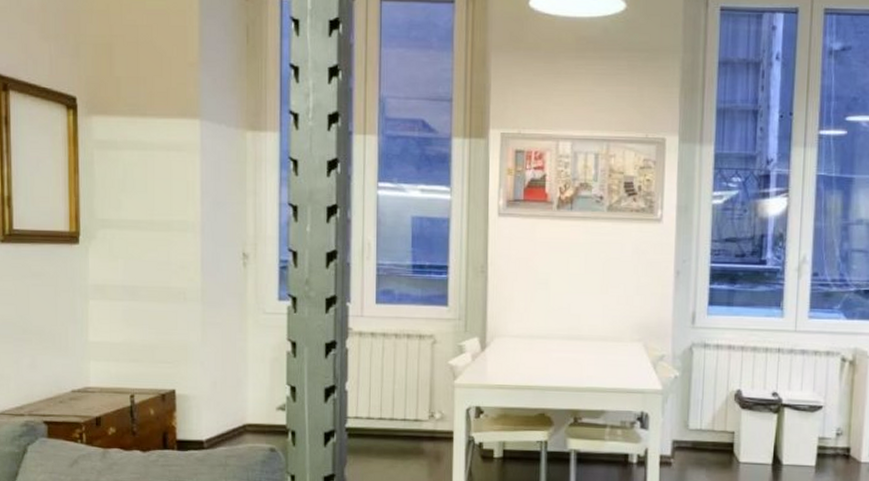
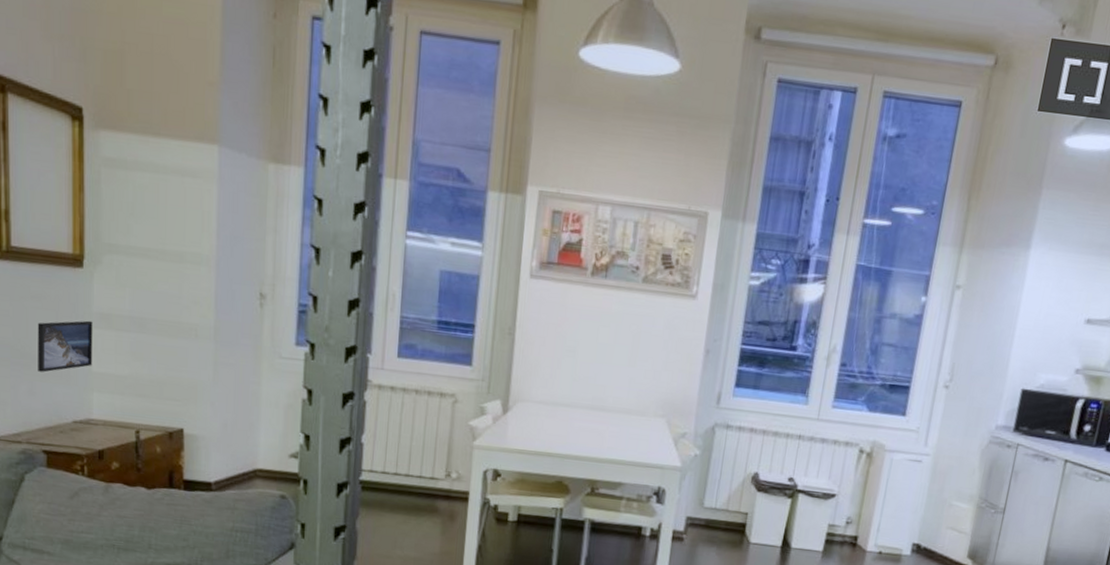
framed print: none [38,293,89,346] -> present [37,320,93,373]

